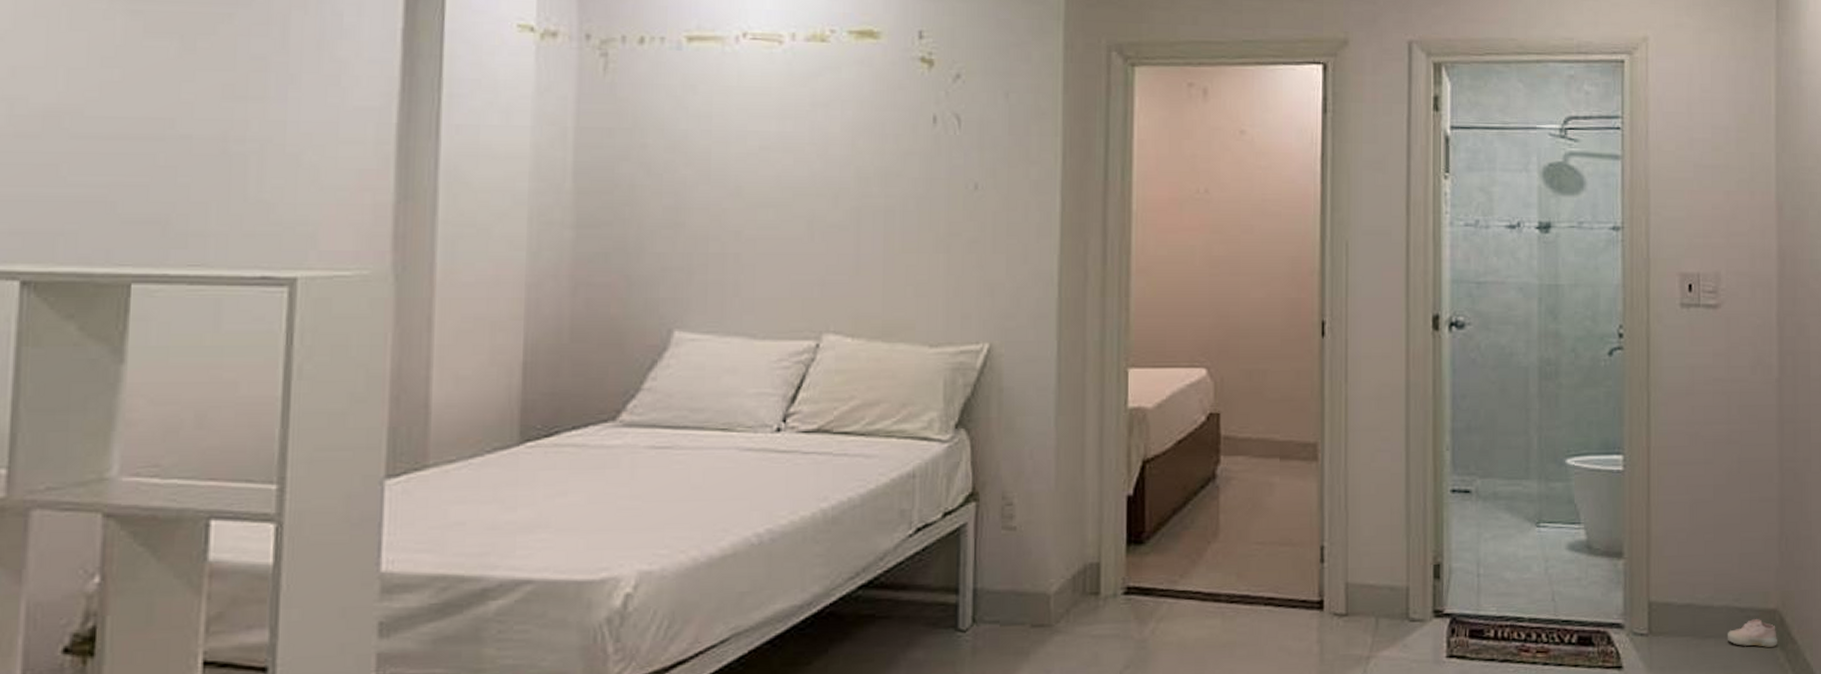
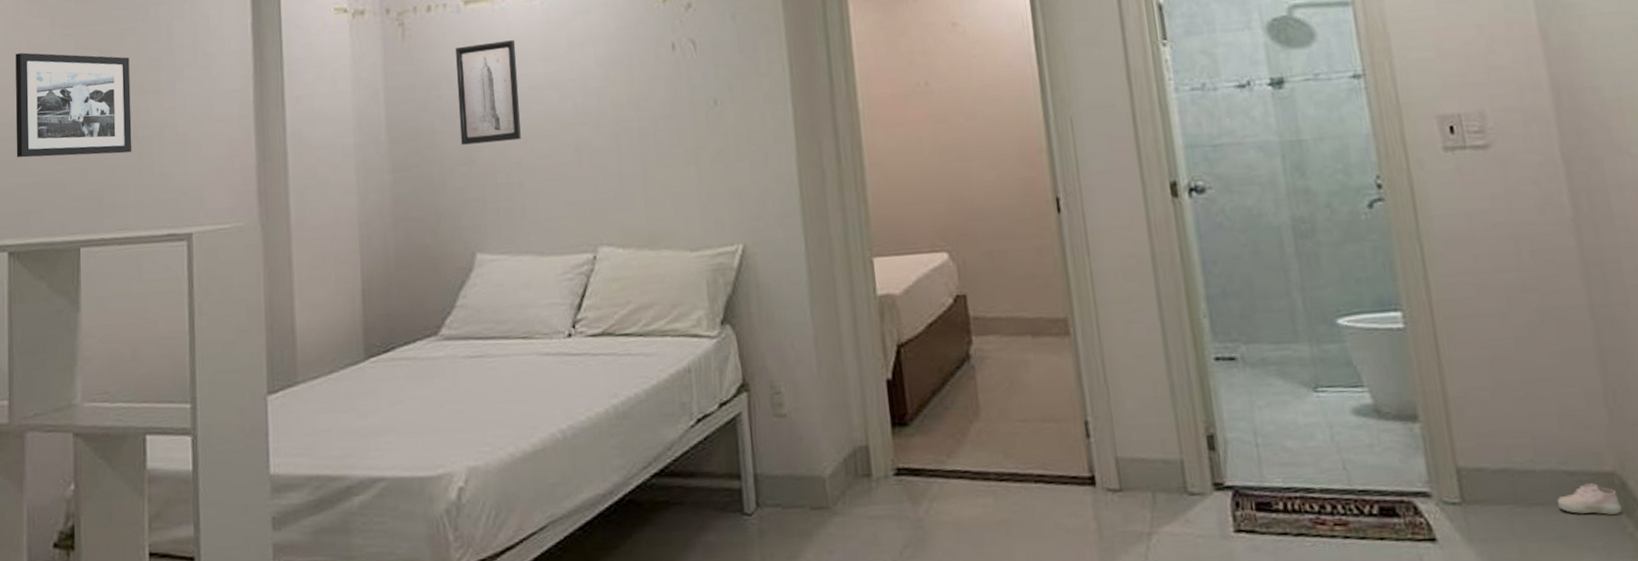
picture frame: none [42,26,223,171] -> present [15,52,132,158]
wall art: none [667,89,747,205] -> present [456,40,521,145]

